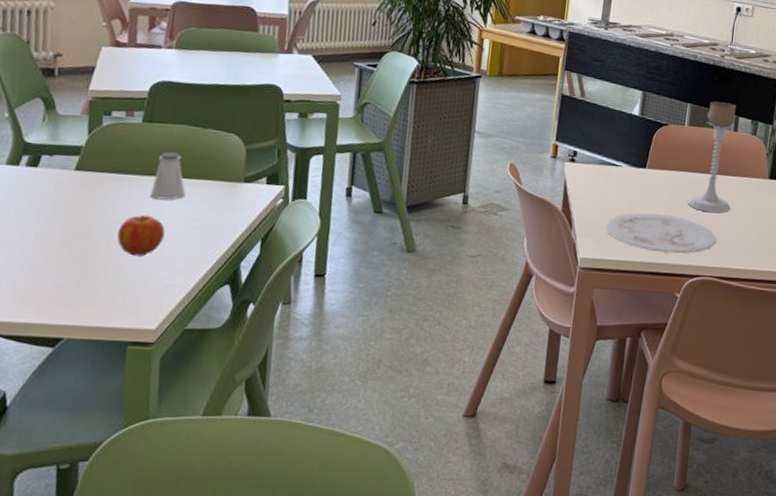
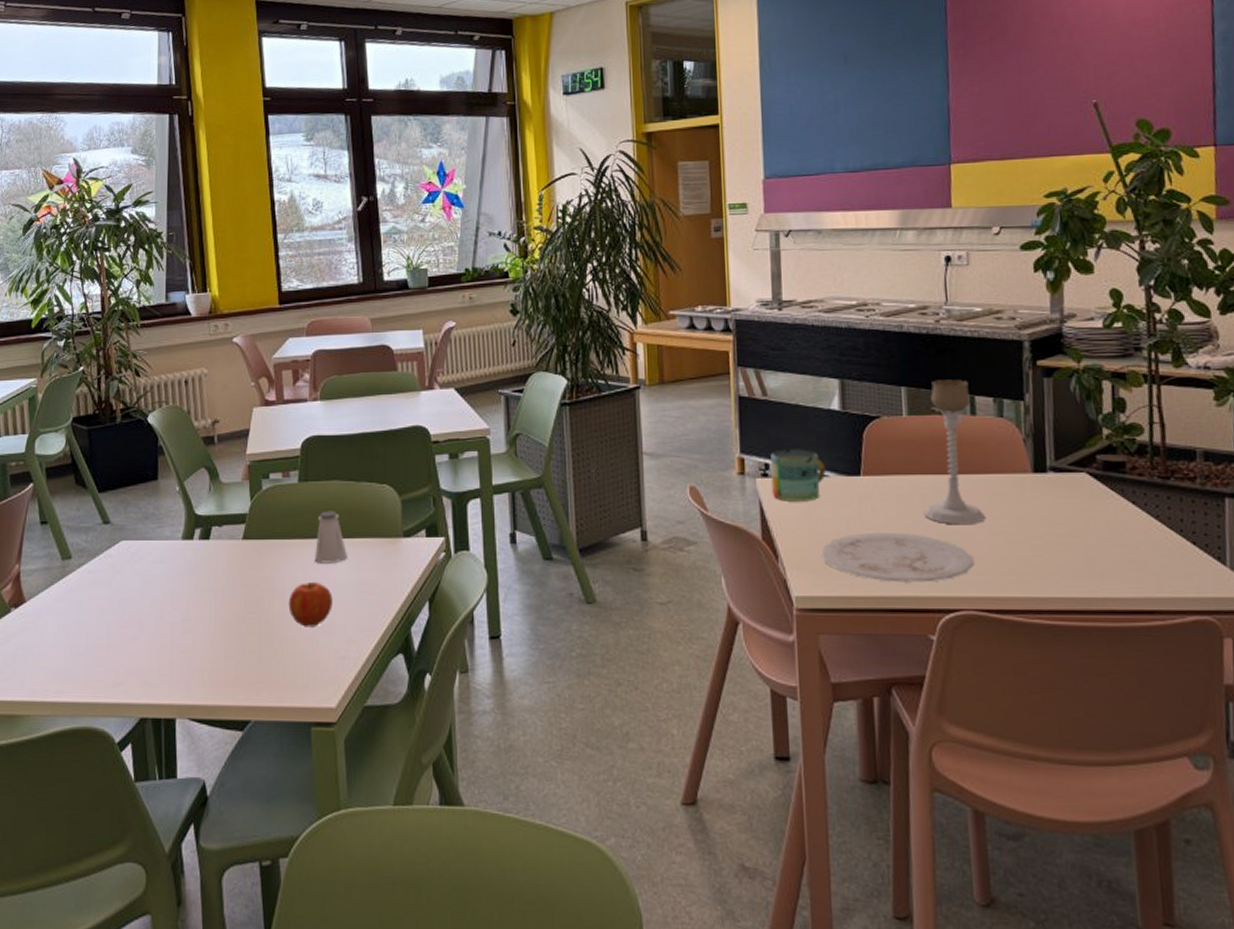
mug: none [576,141,621,185] -> present [770,449,826,501]

